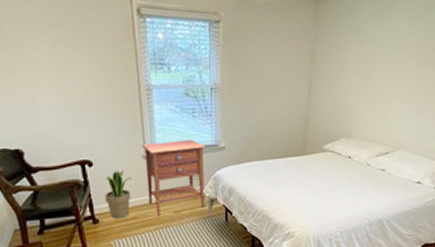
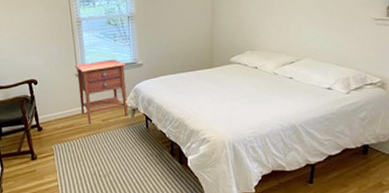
potted plant: present [104,170,132,219] -> none [46,87,68,127]

